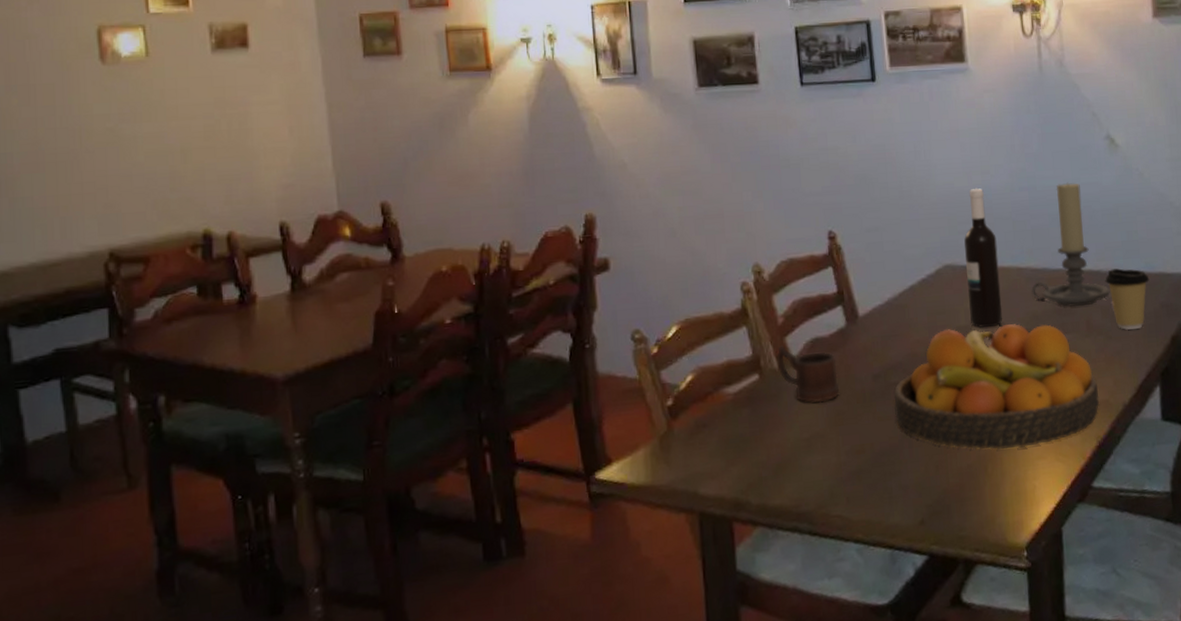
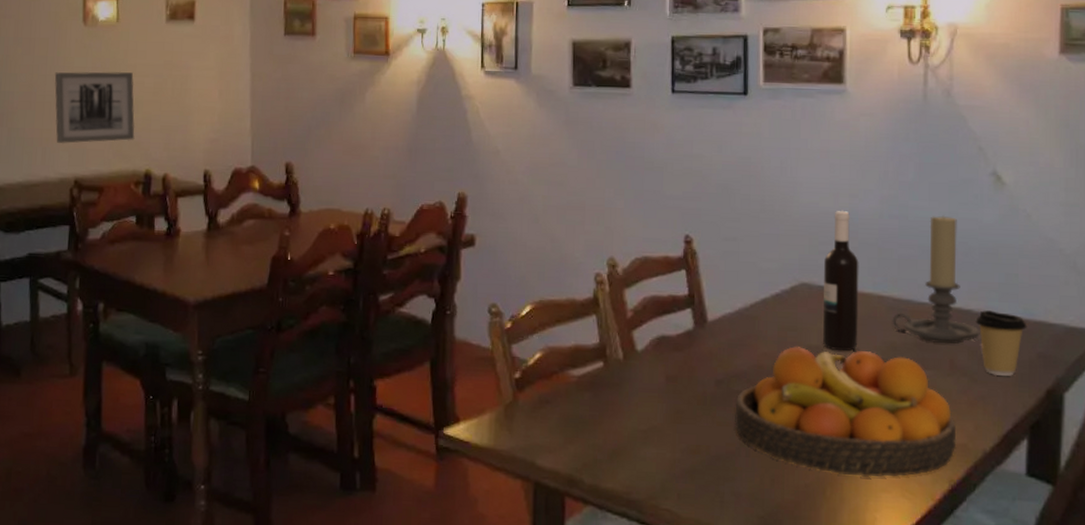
wall art: none [67,116,185,210] -> present [54,72,135,143]
mug: present [775,345,840,403] -> none [621,338,681,399]

